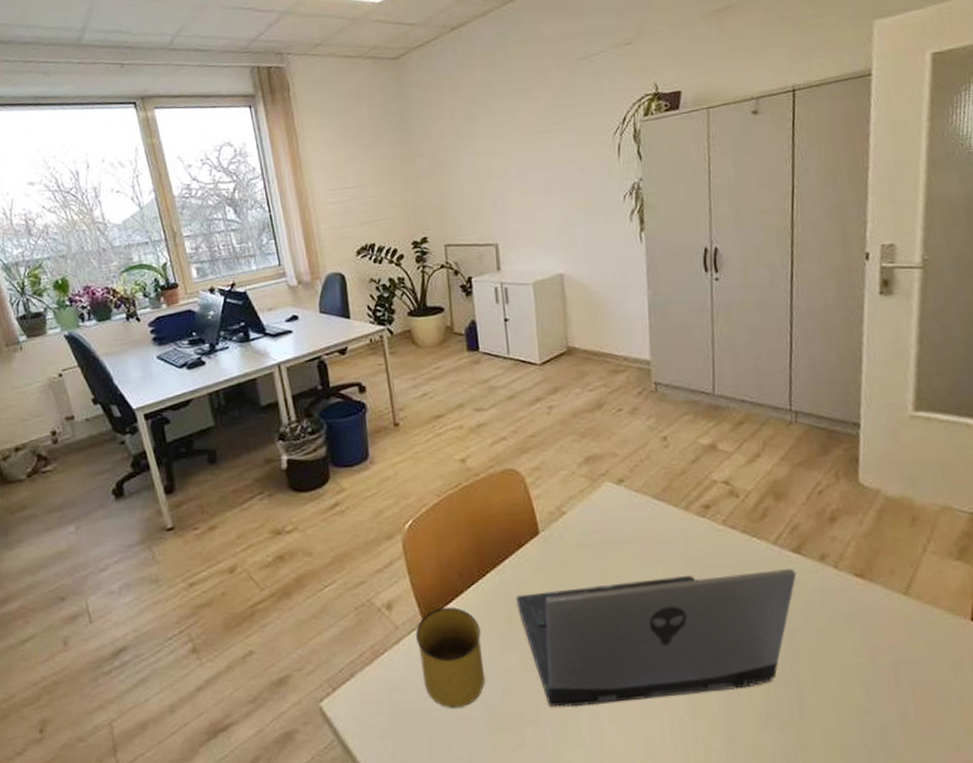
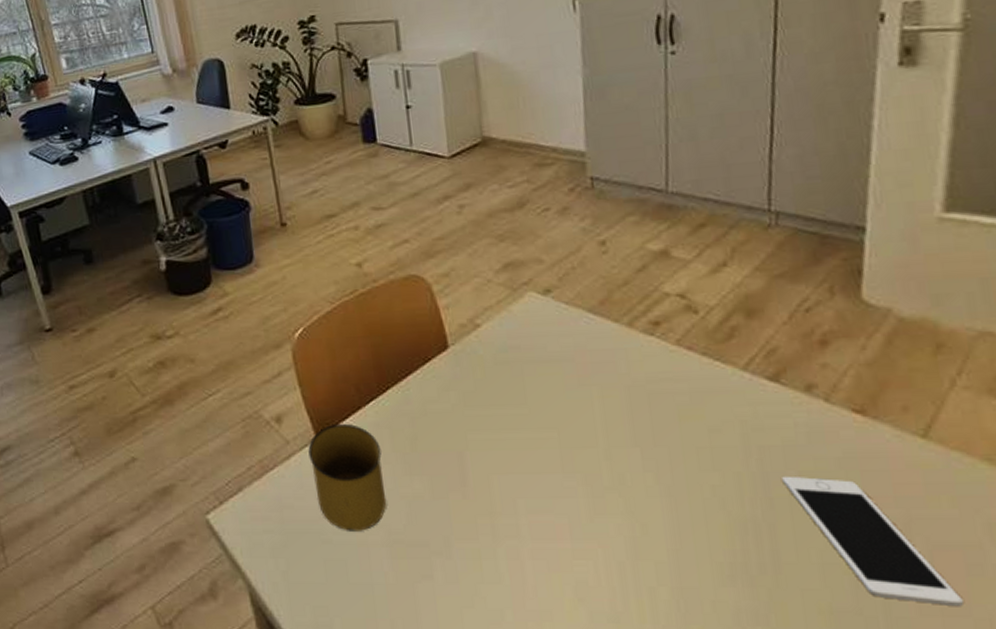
laptop computer: present [516,568,797,707] -> none [421,398,773,540]
cell phone: none [804,633,938,734] -> present [782,476,963,606]

